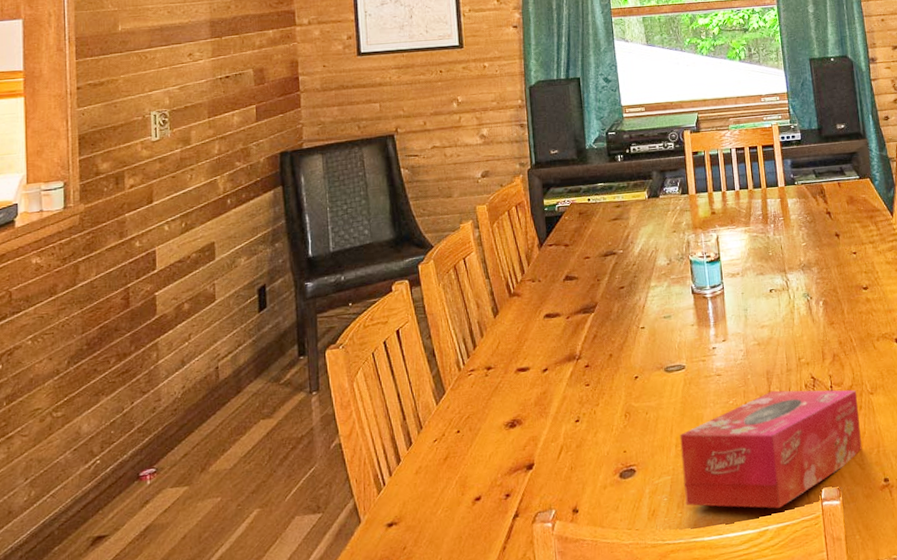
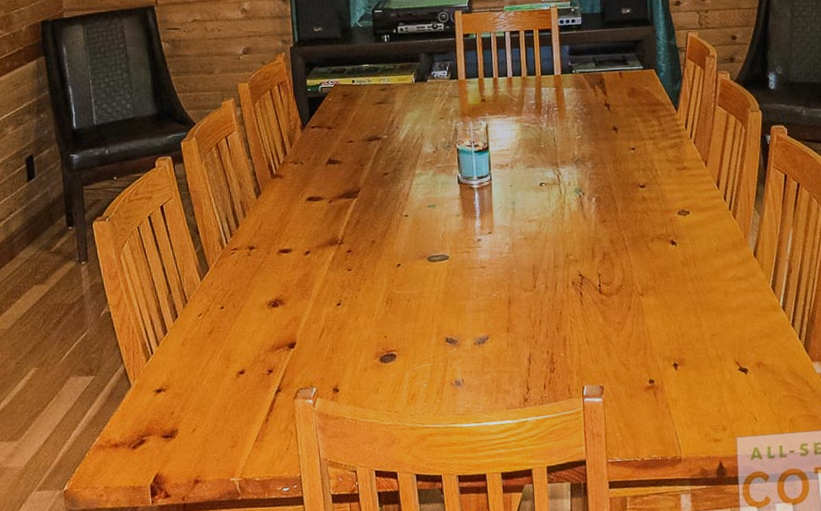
tissue box: present [680,390,862,509] -> none [441,286,628,402]

